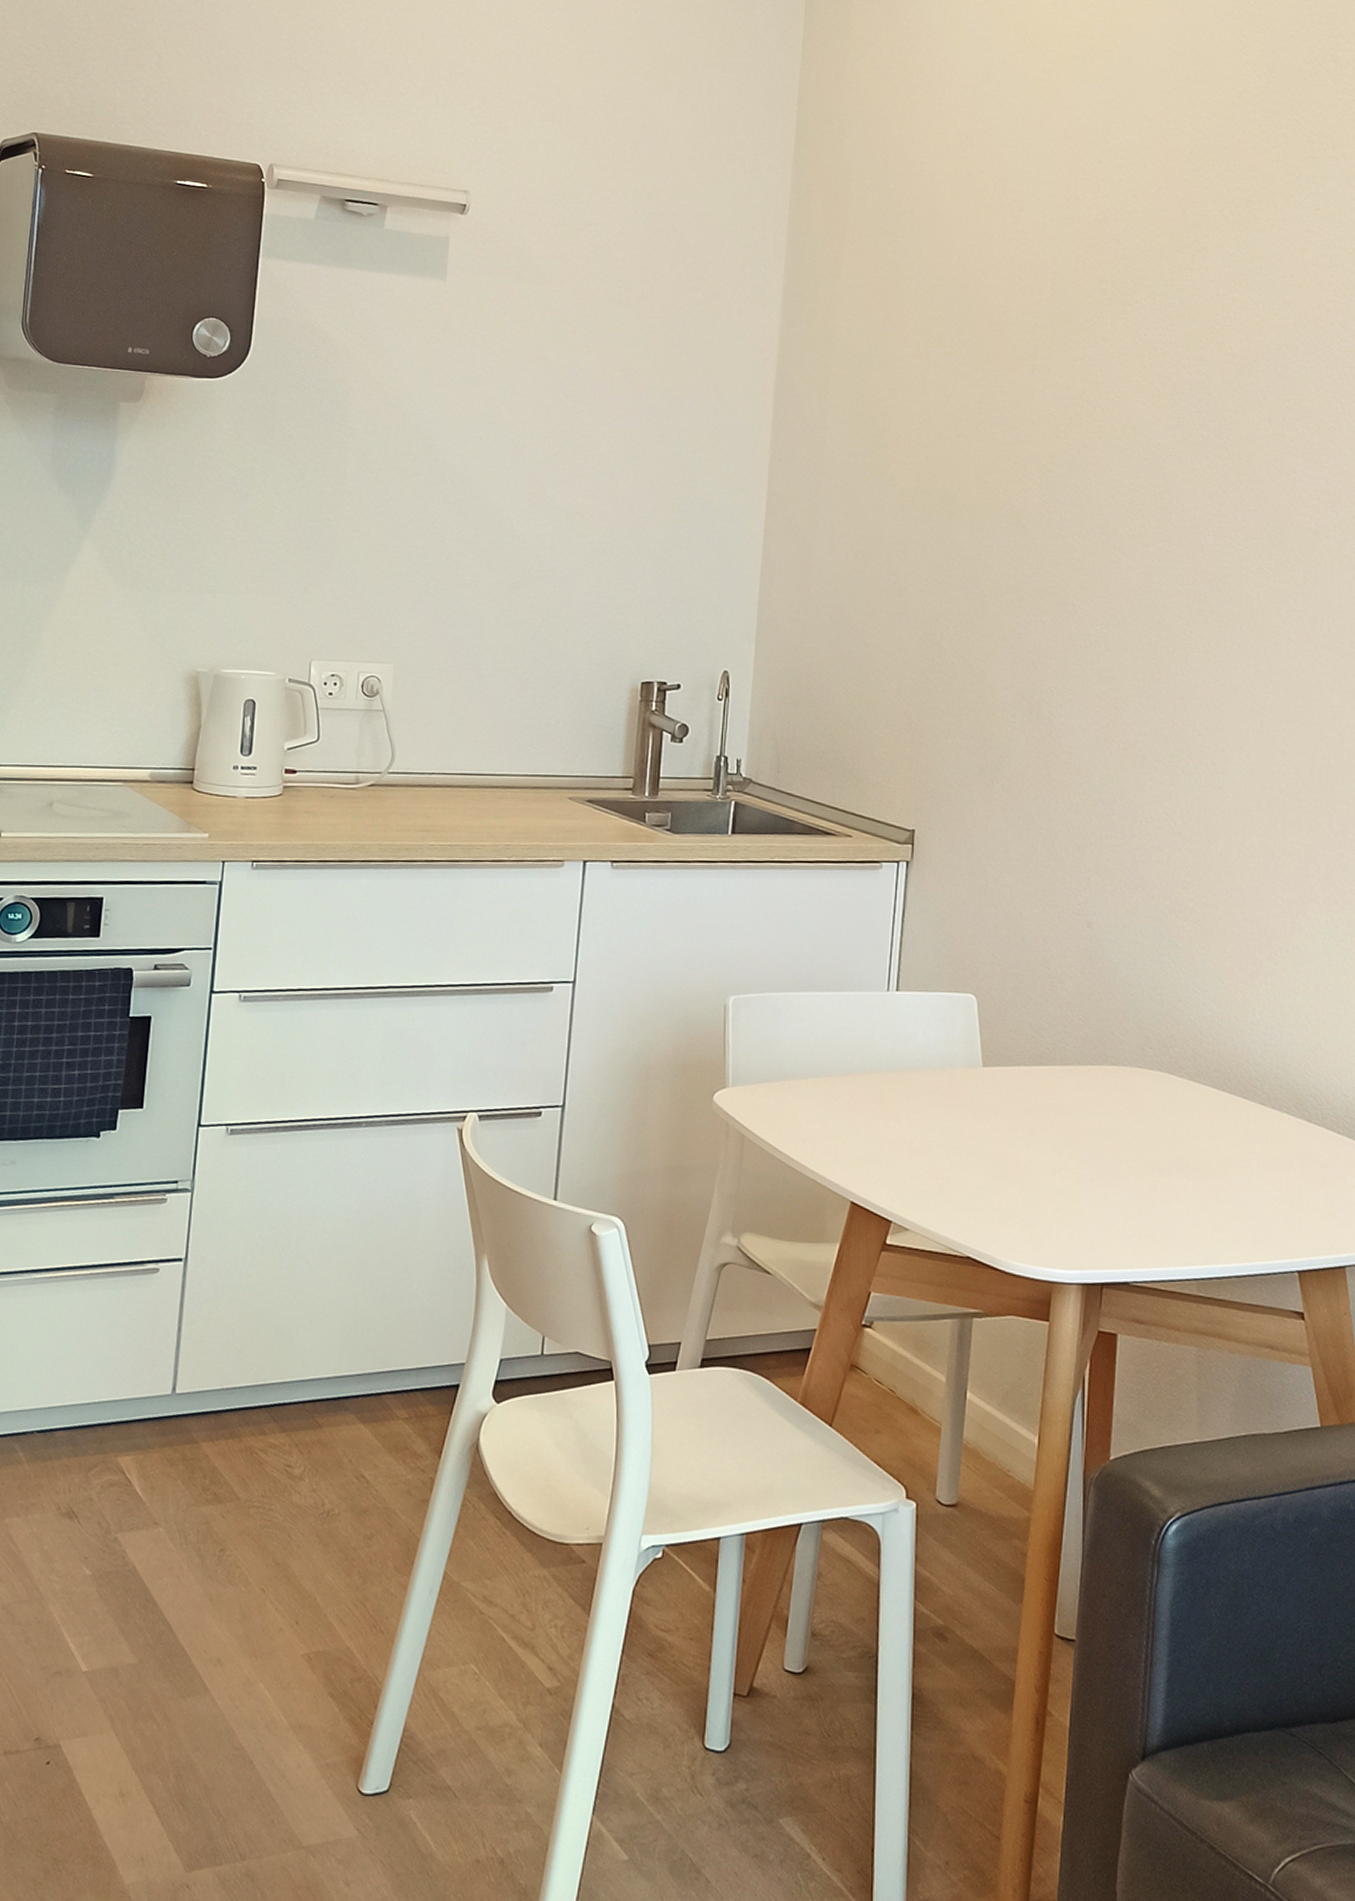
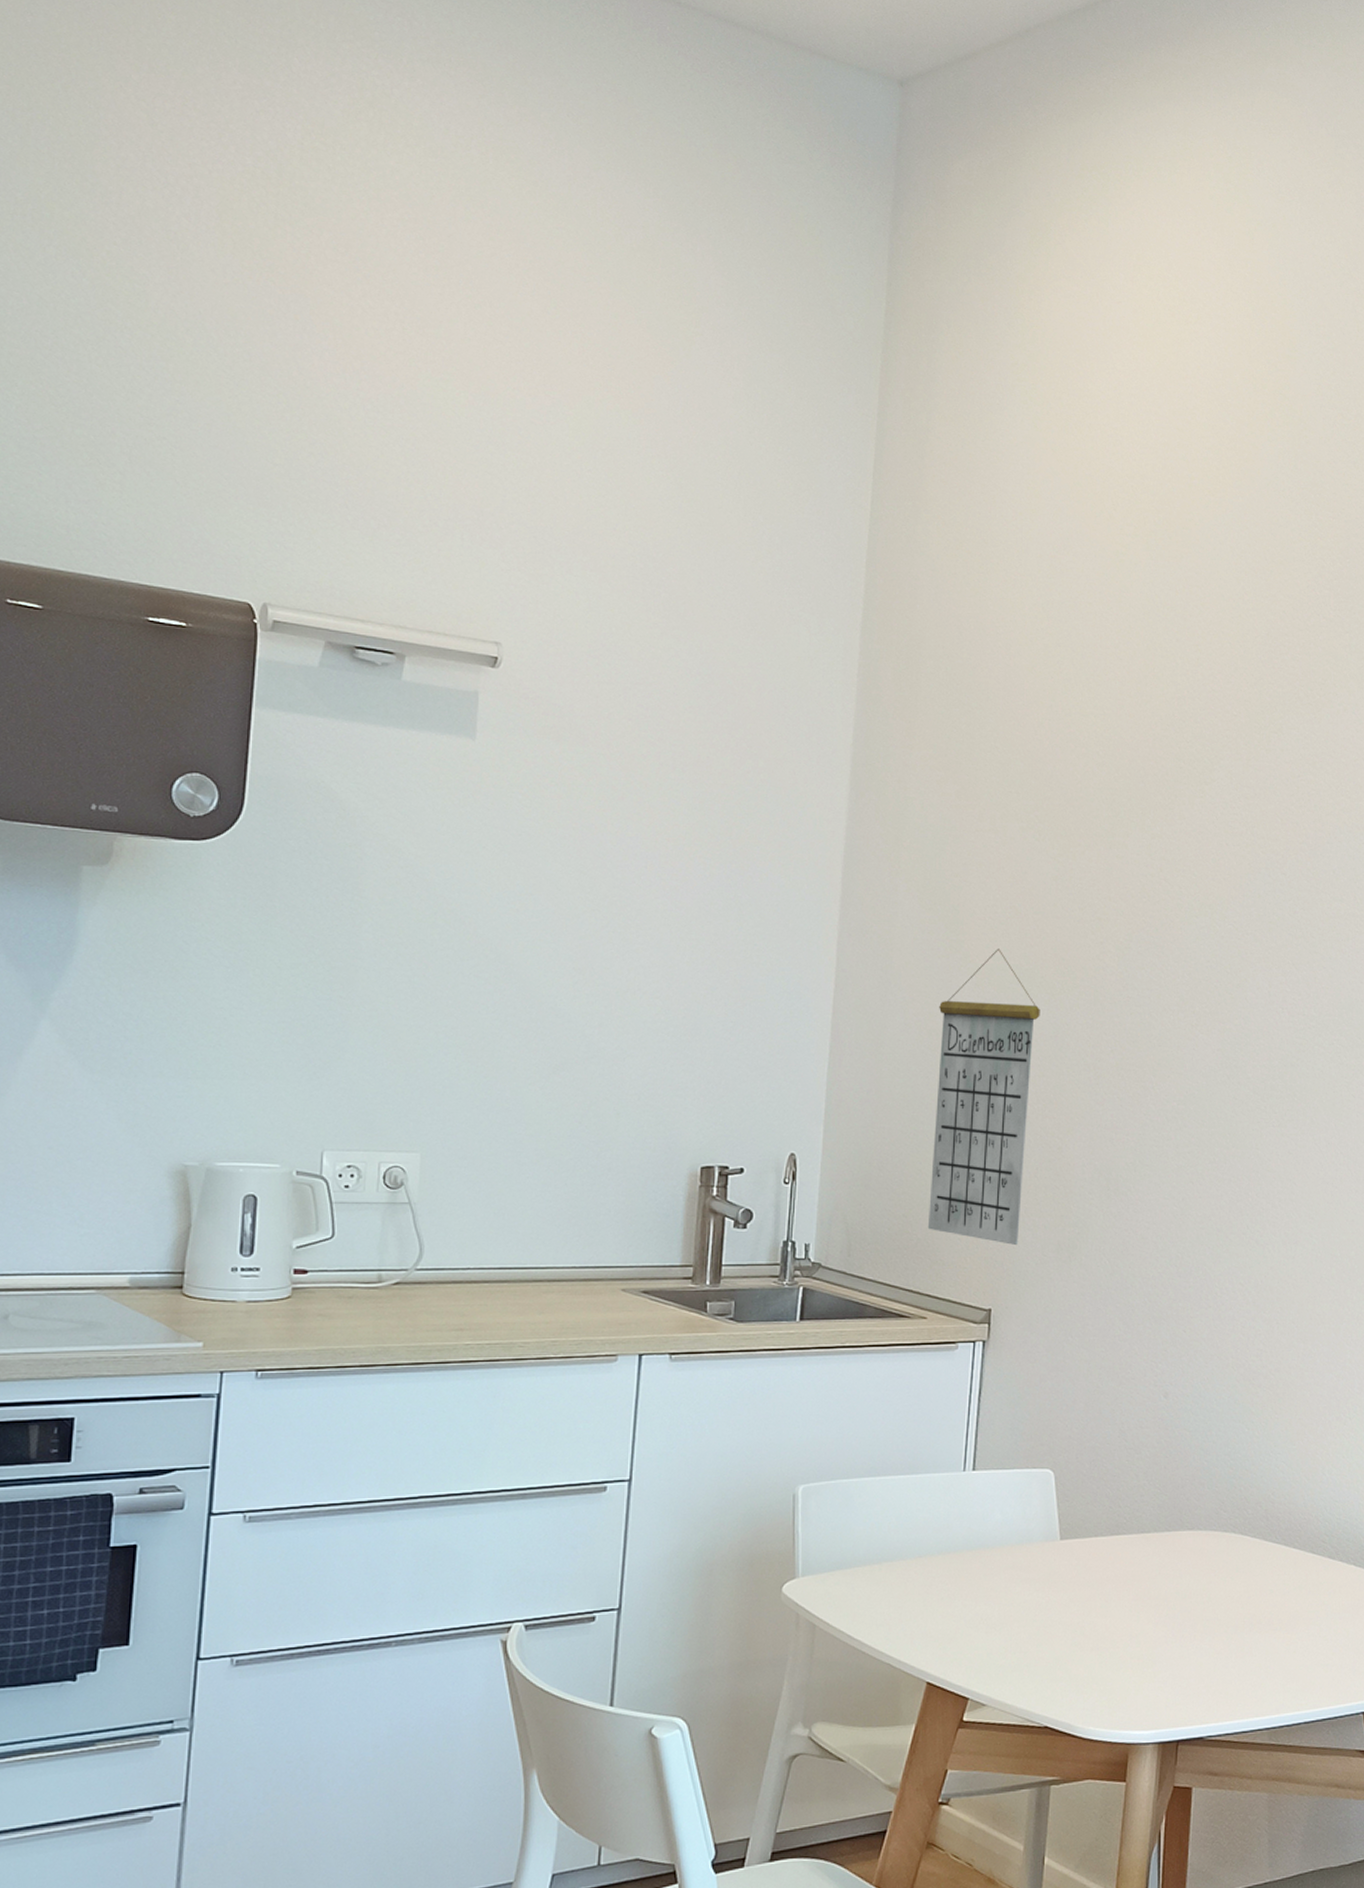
calendar: none [853,471,963,767] -> present [927,948,1040,1246]

